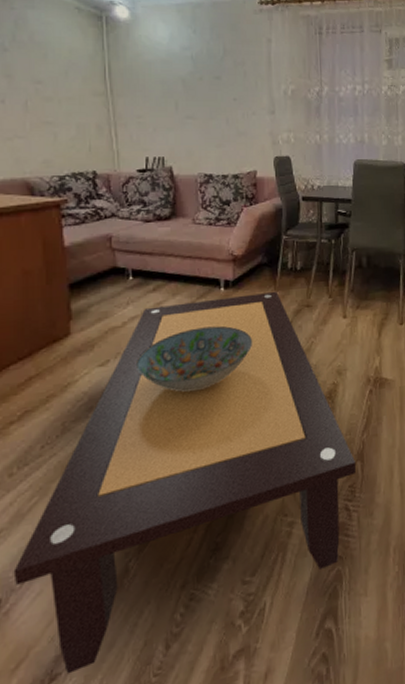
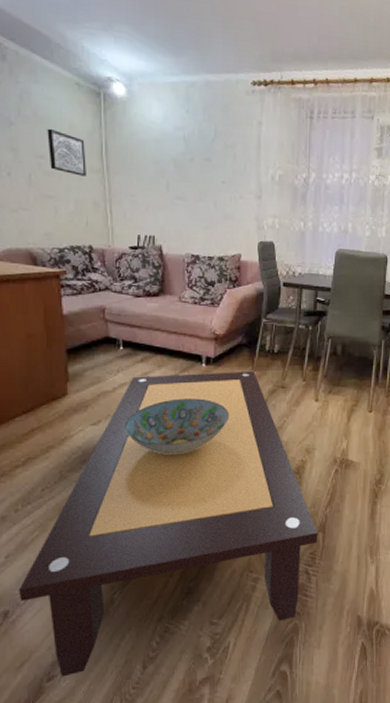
wall art: none [45,53,88,100] -> present [47,128,86,176]

